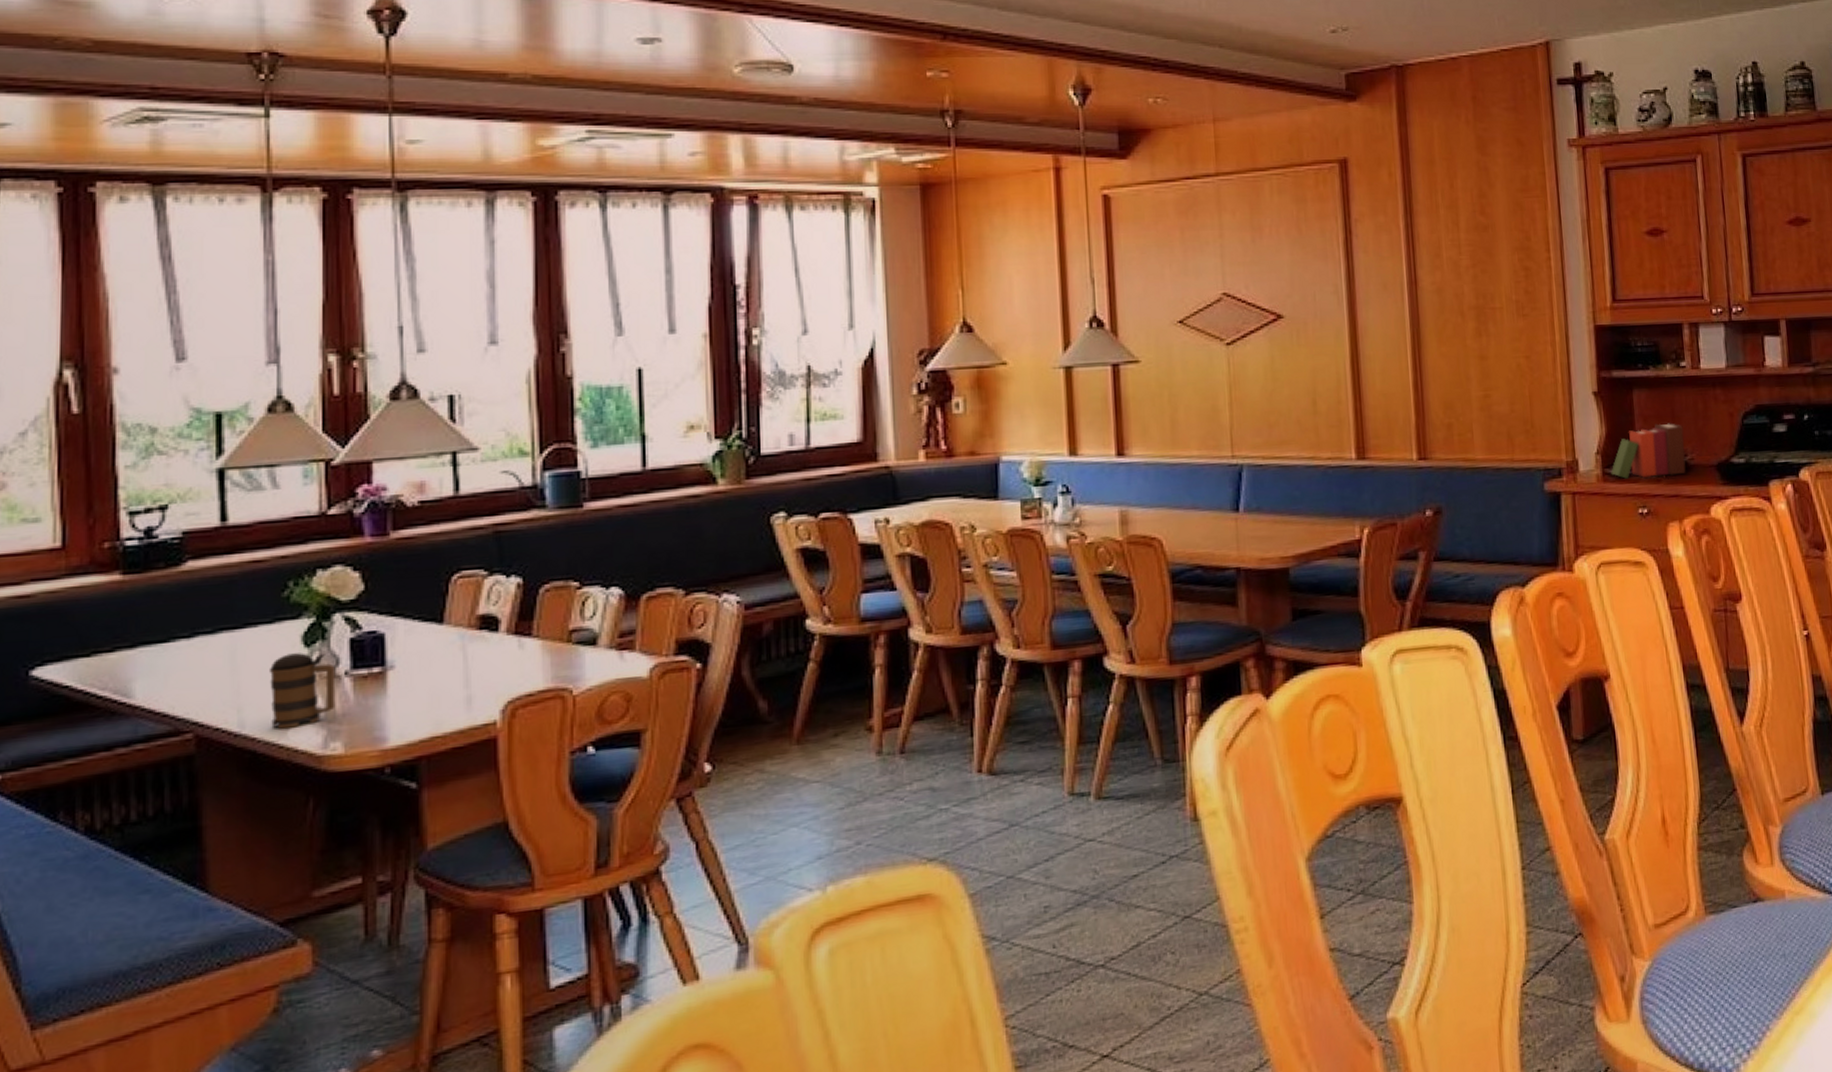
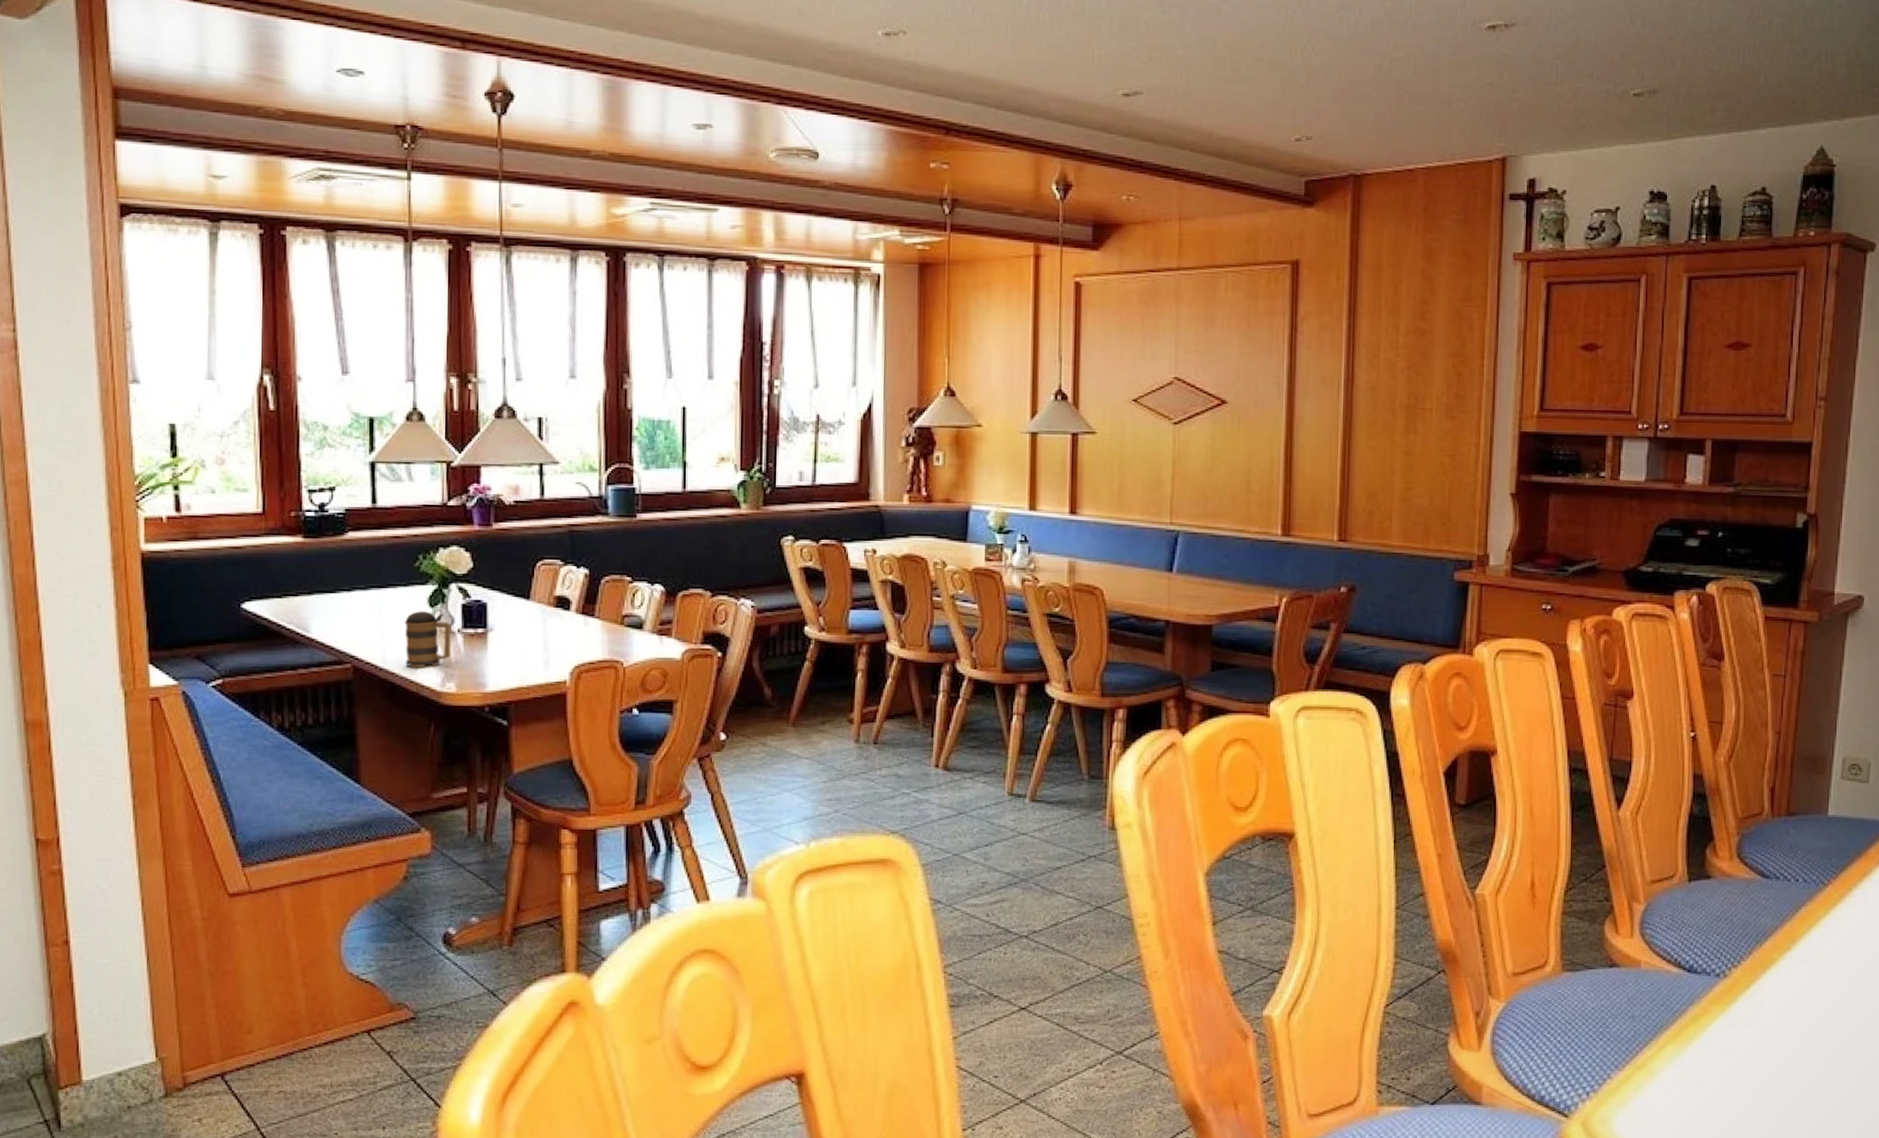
books: present [1611,423,1686,479] -> none [1519,528,1595,577]

